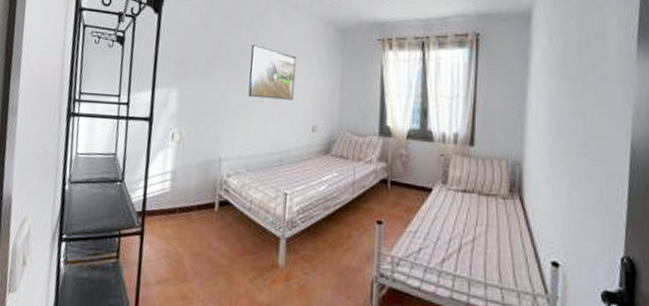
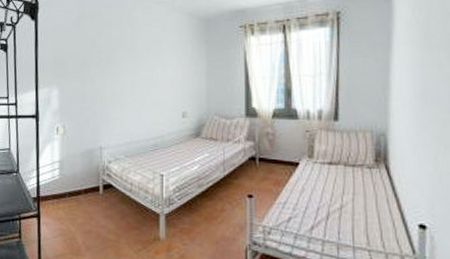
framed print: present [248,45,297,101] -> none [121,42,164,90]

